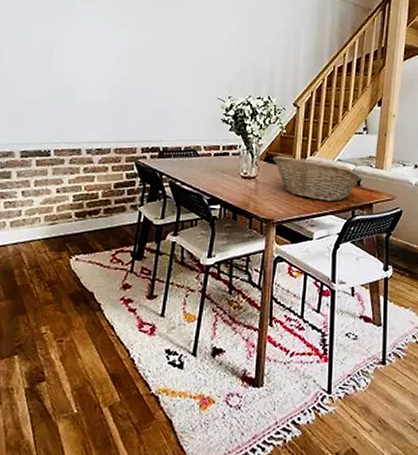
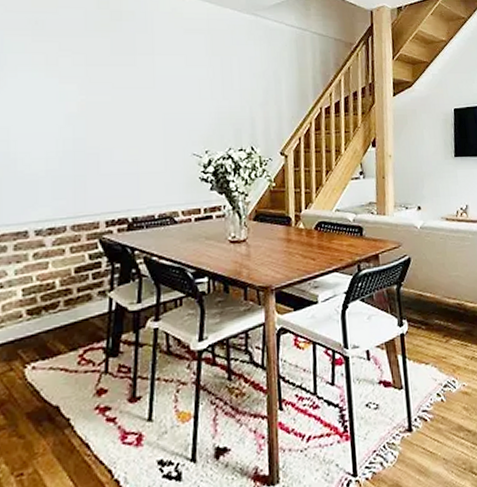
fruit basket: present [272,156,361,202] -> none [263,212,363,258]

